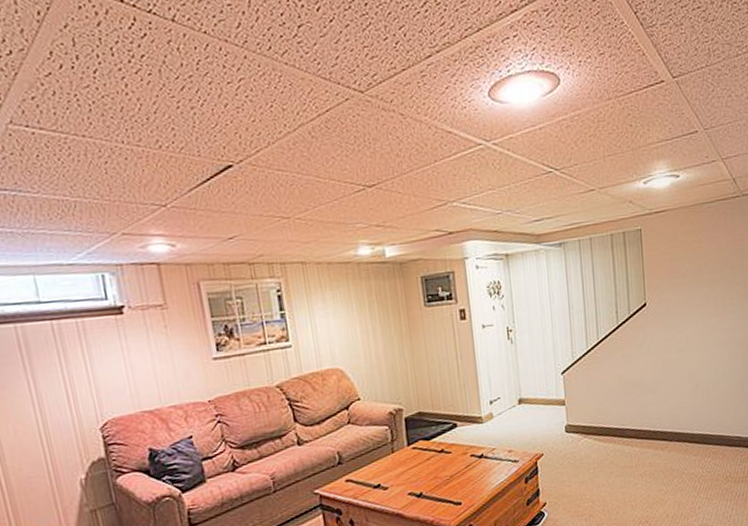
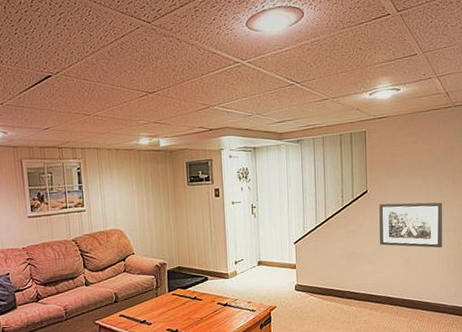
wall art: none [661,313,735,370] -> present [379,202,443,248]

